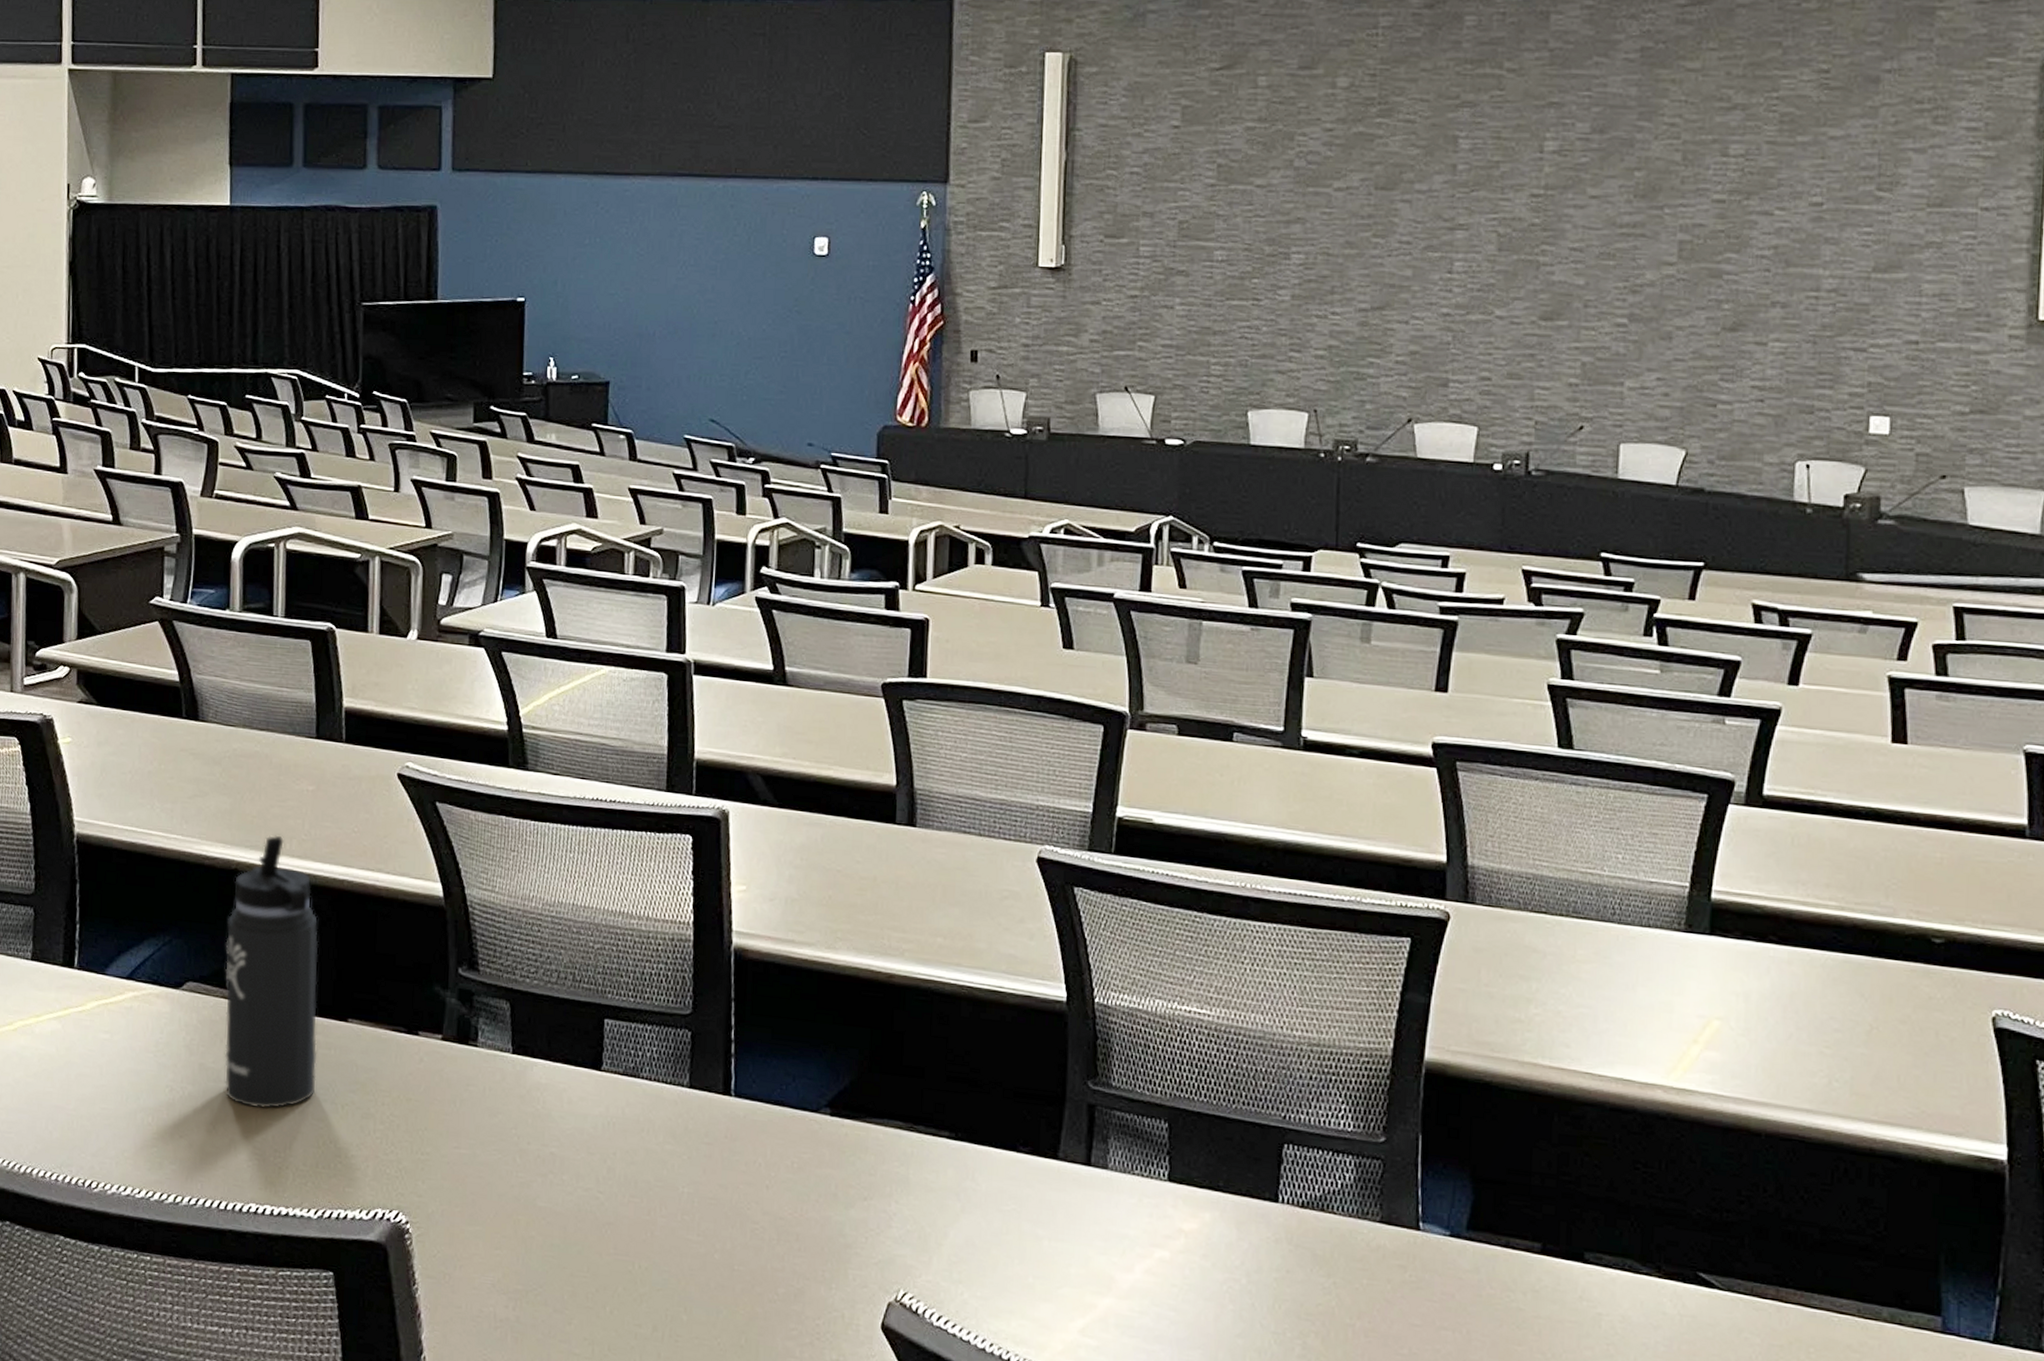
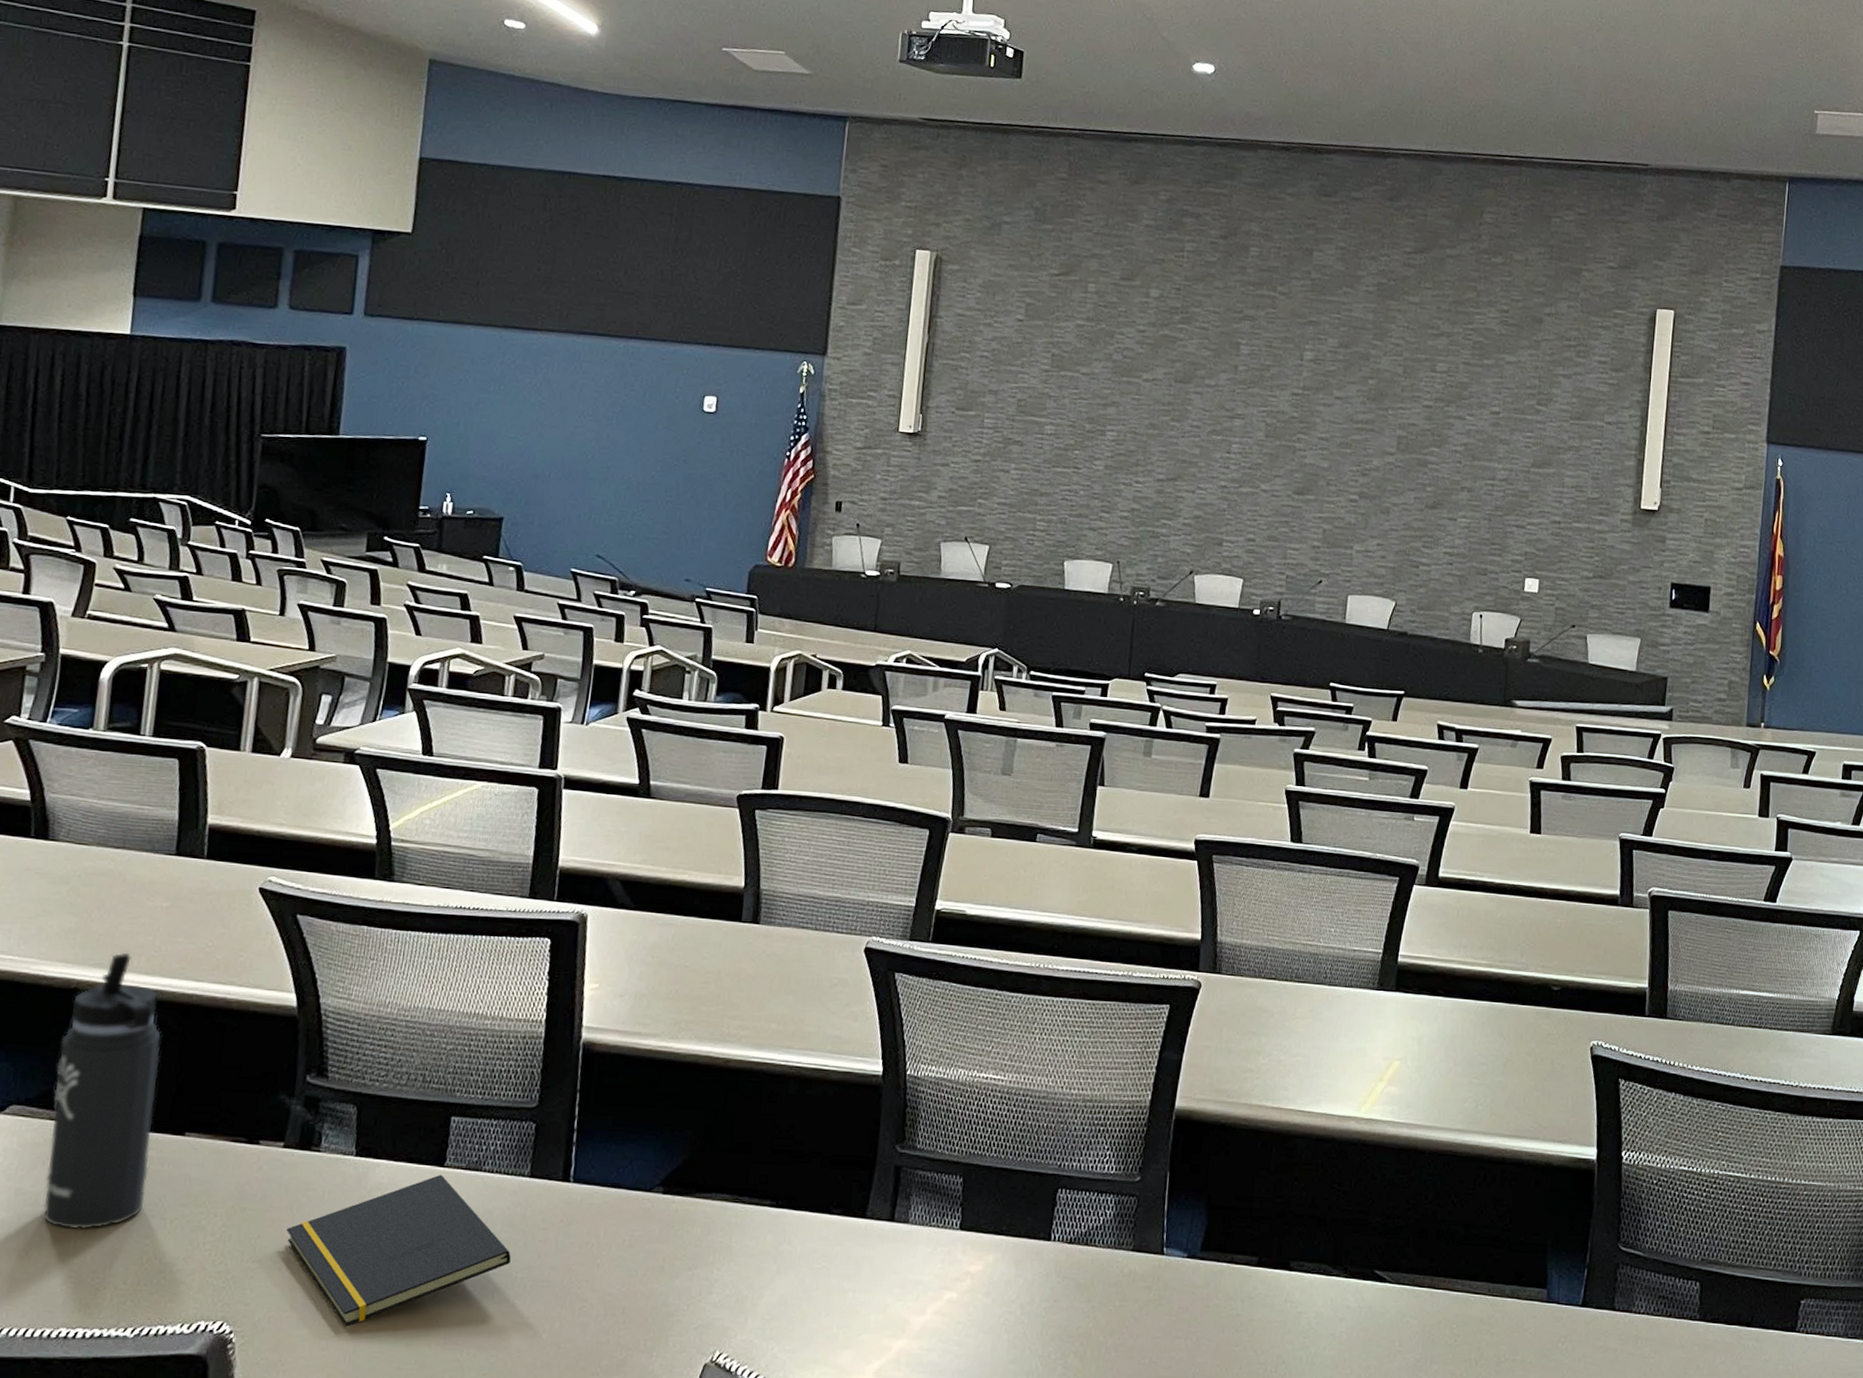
notepad: none [452,1078,676,1228] -> present [287,1174,511,1327]

